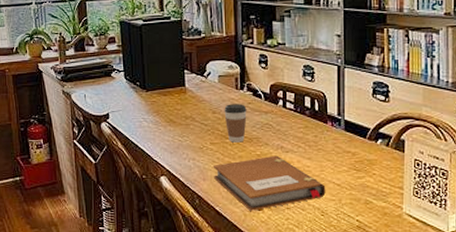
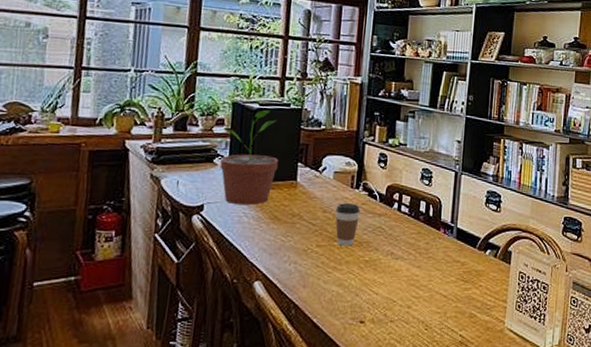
potted plant: none [115,24,167,111] -> present [220,110,279,205]
notebook: present [213,155,326,211] -> none [315,262,432,324]

